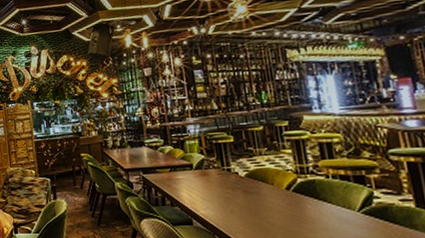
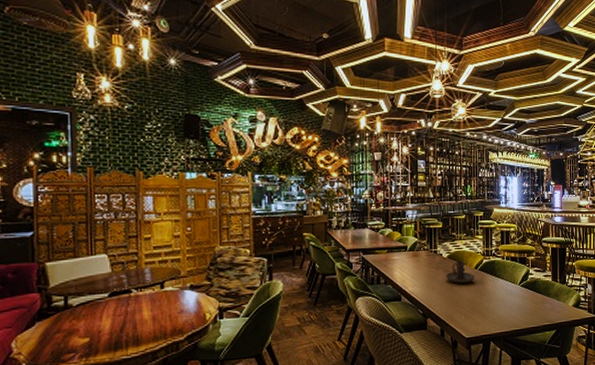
candle holder: none [245,180,289,207] -> present [445,261,475,283]

